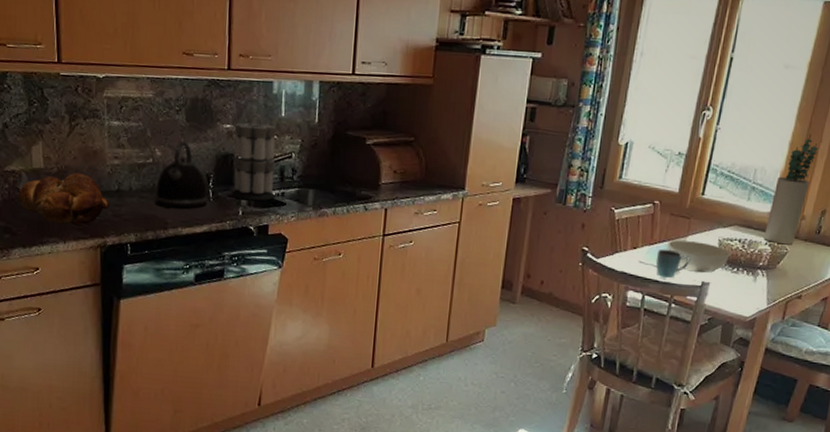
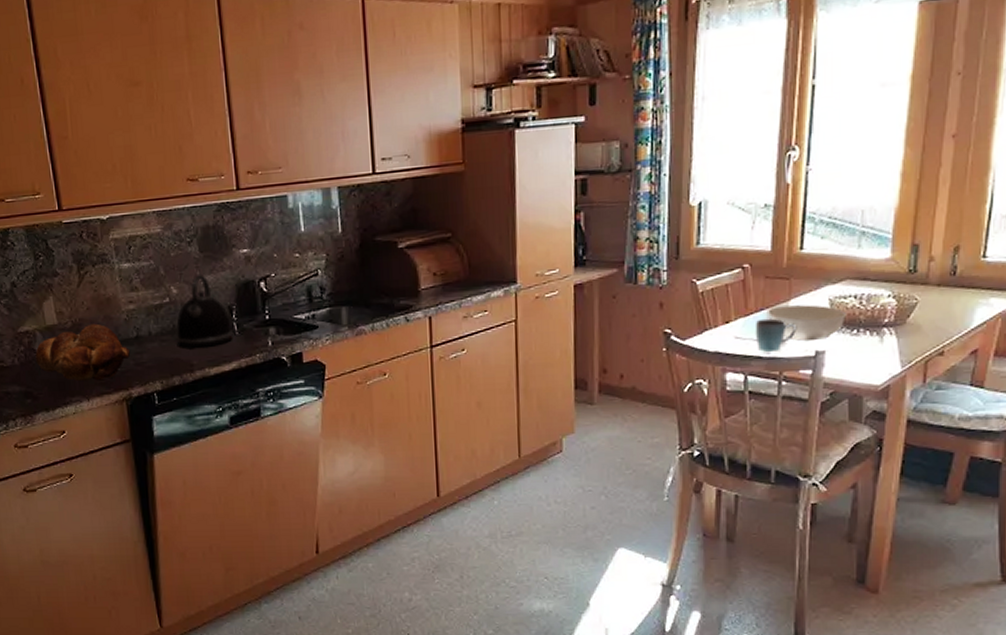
spice rack: present [232,113,277,201] -> none [251,232,305,329]
vase: present [764,133,818,245] -> none [885,158,938,295]

